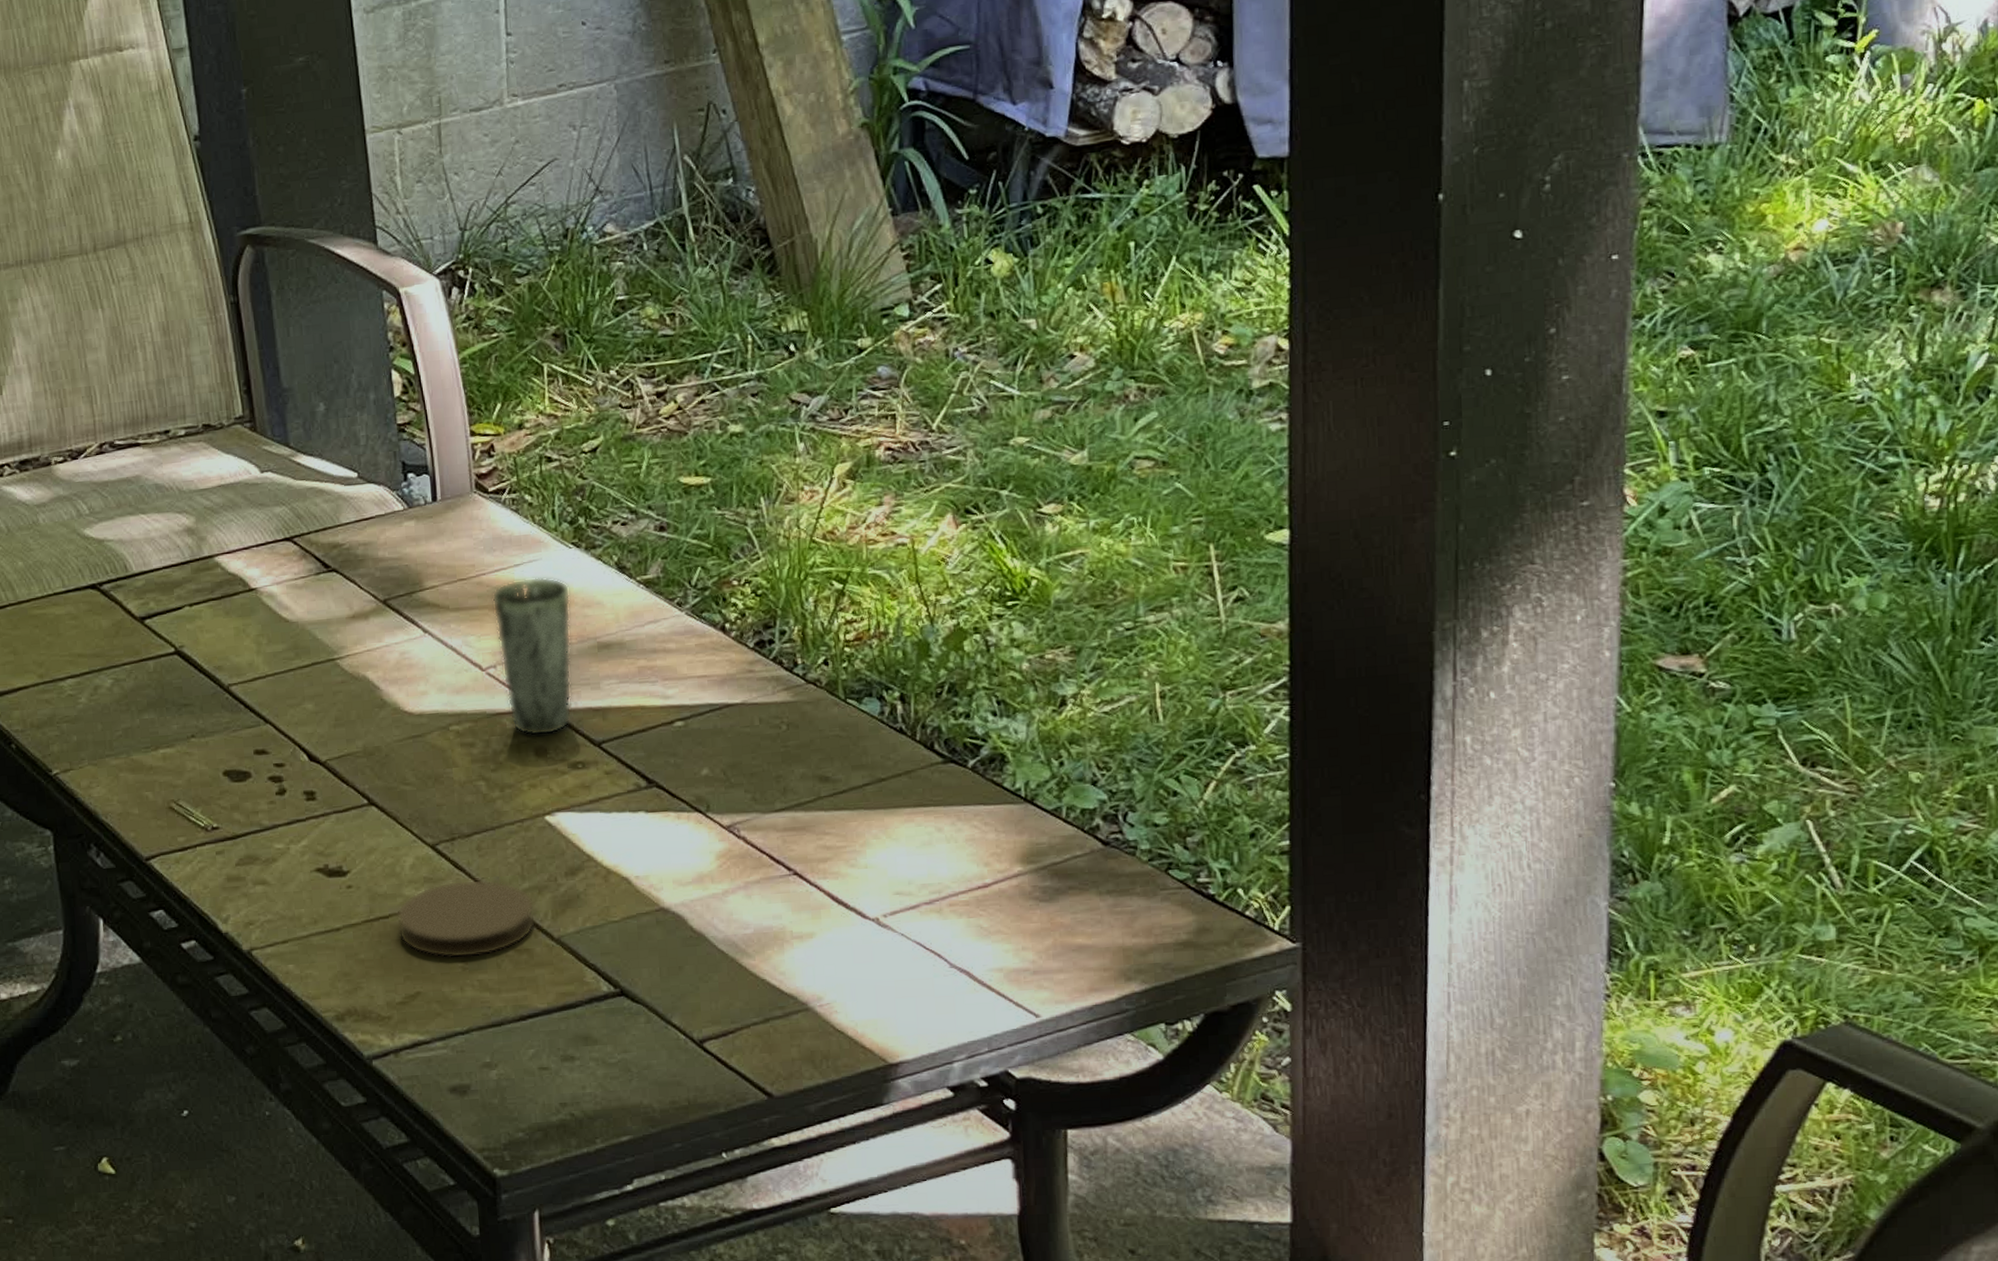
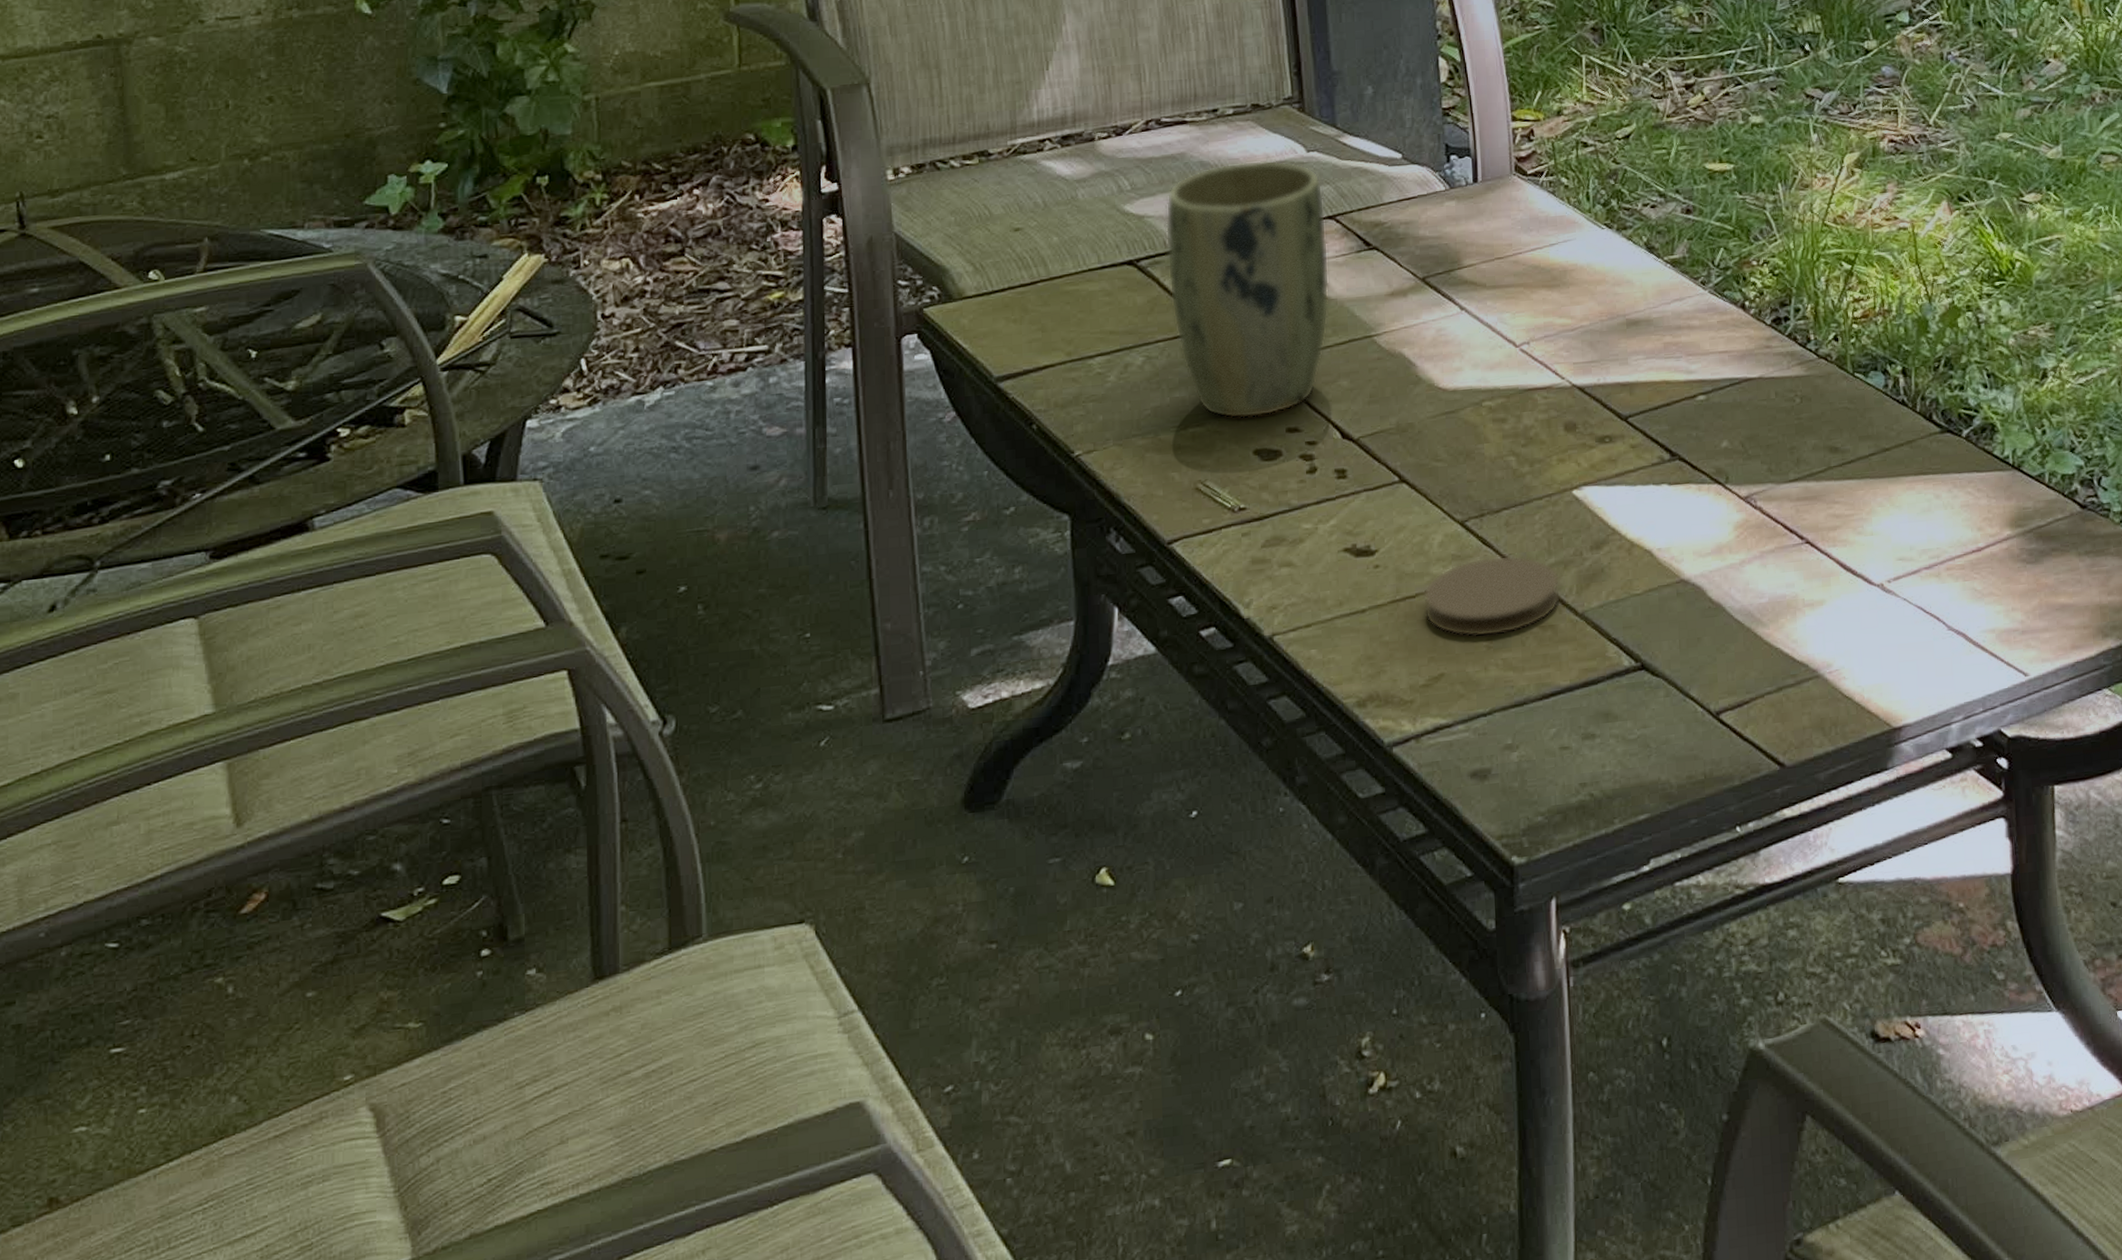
plant pot: none [124,481,291,741] -> present [1165,160,1330,419]
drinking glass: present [492,577,572,736] -> none [1527,256,1602,411]

